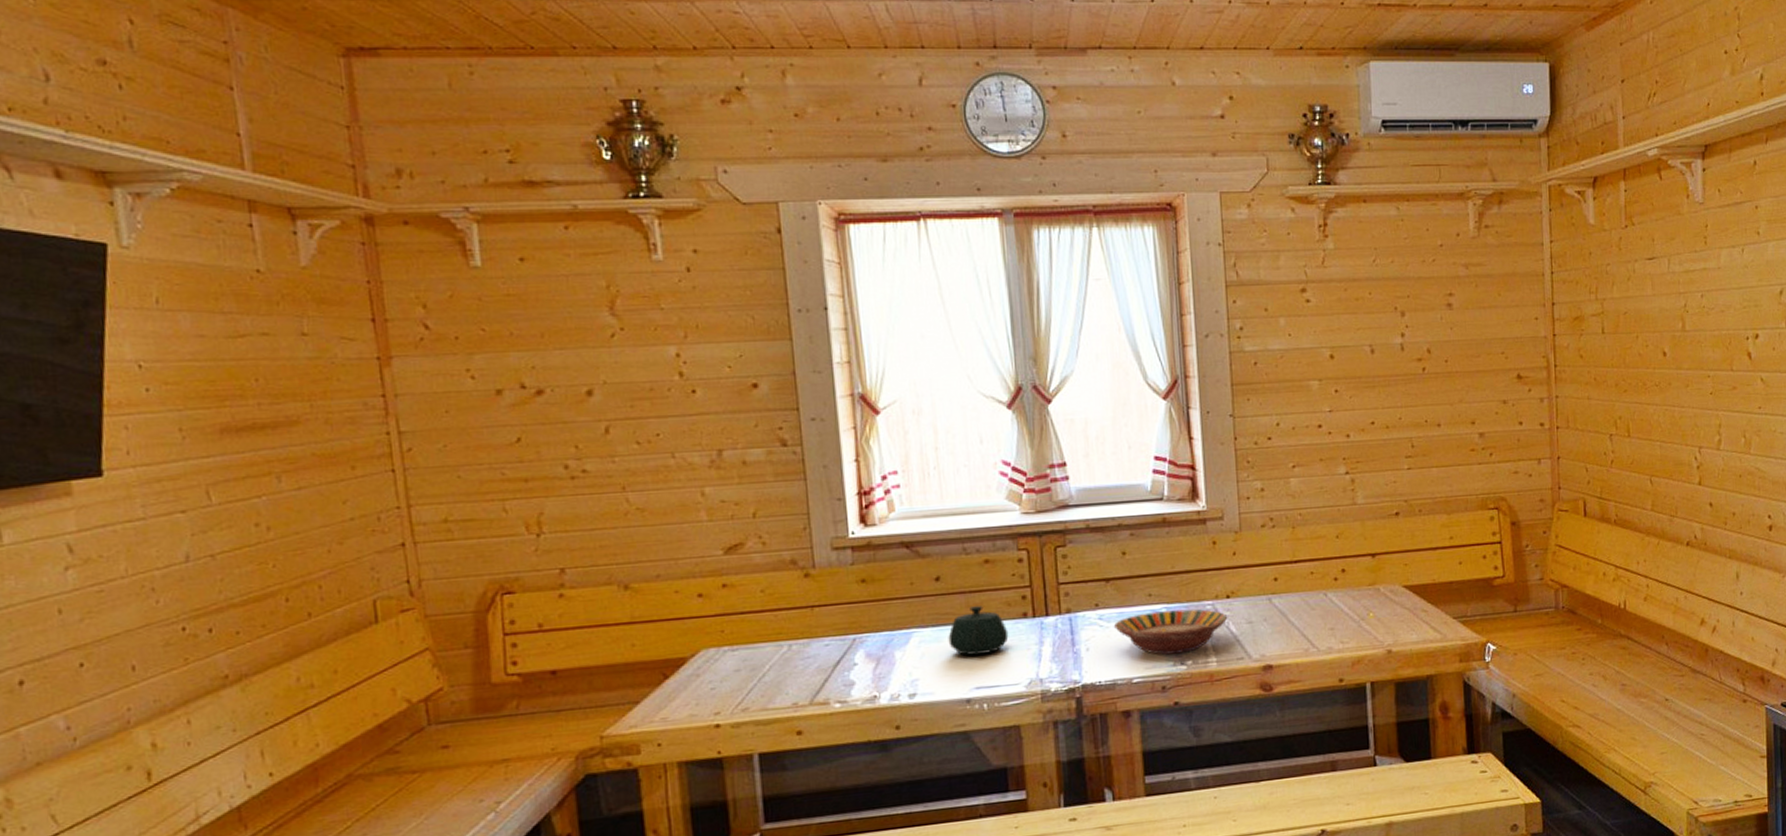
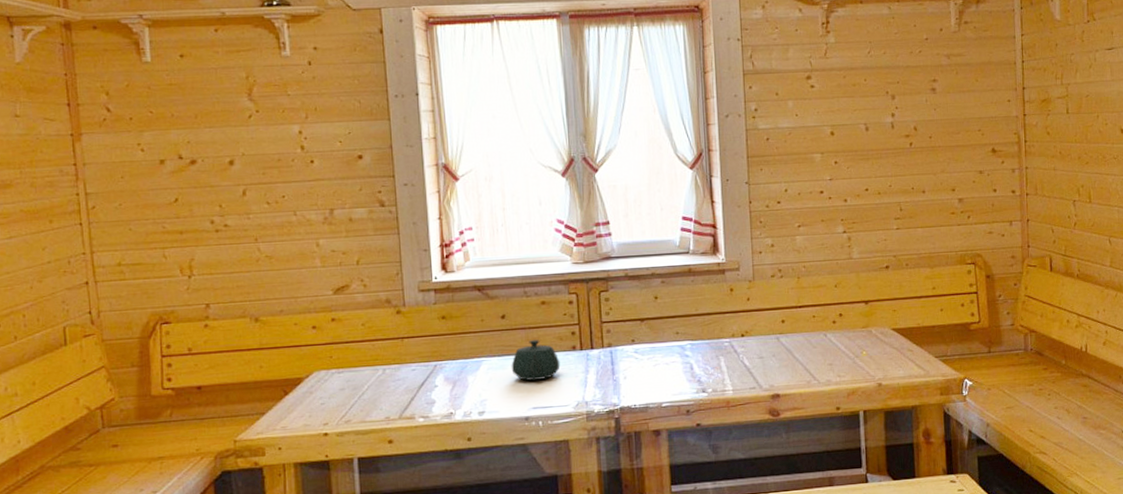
serving bowl: present [1114,609,1228,655] -> none [647,345,743,384]

